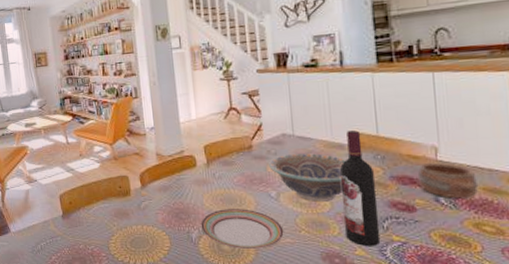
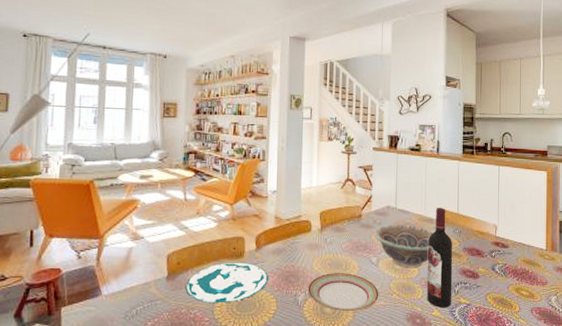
plate: none [79,200,158,240] -> present [185,262,268,304]
pottery: present [417,161,478,199] -> none [482,237,520,268]

